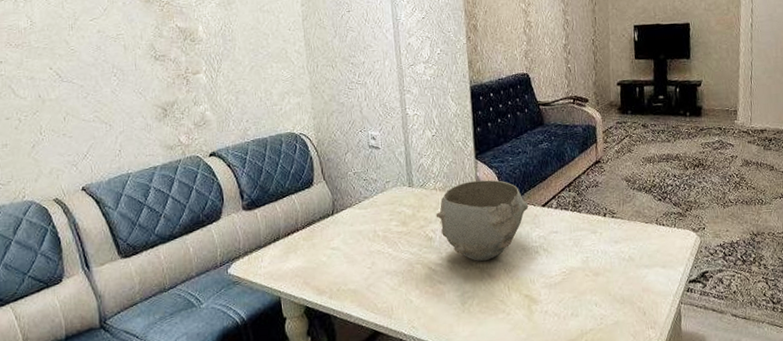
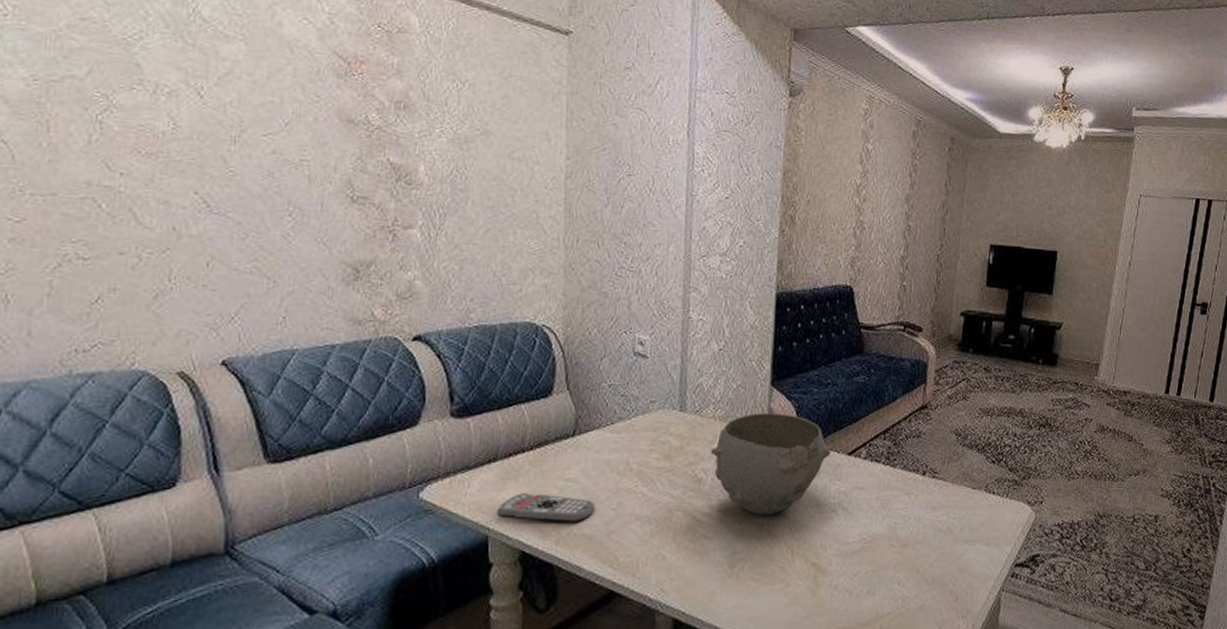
remote control: none [284,261,355,283] -> present [496,493,595,523]

